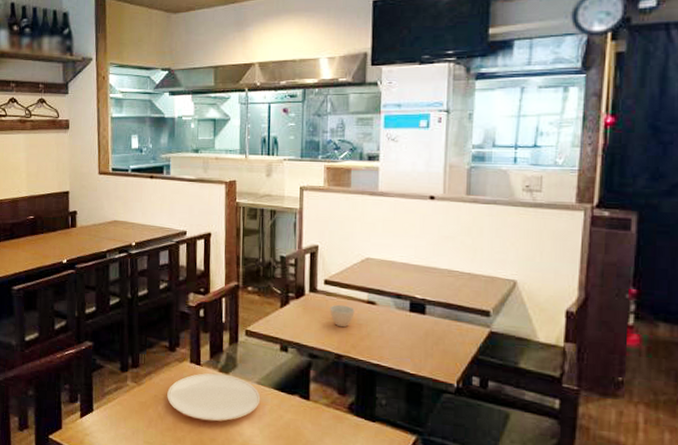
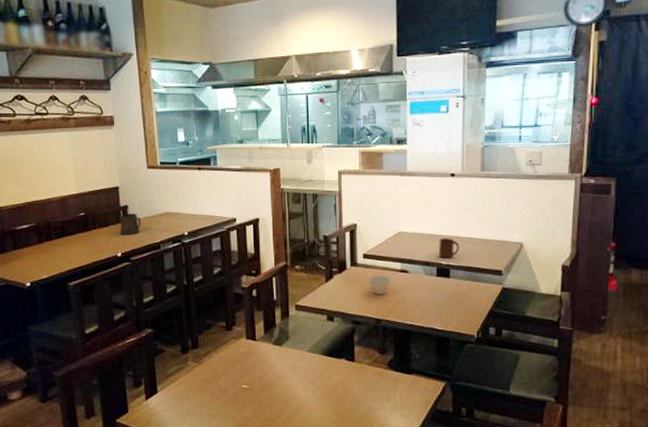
beer mug: none [67,219,89,243] -> present [119,213,142,236]
plate: present [167,373,261,422] -> none [227,346,312,390]
cup: none [413,268,439,293] -> present [439,238,460,259]

